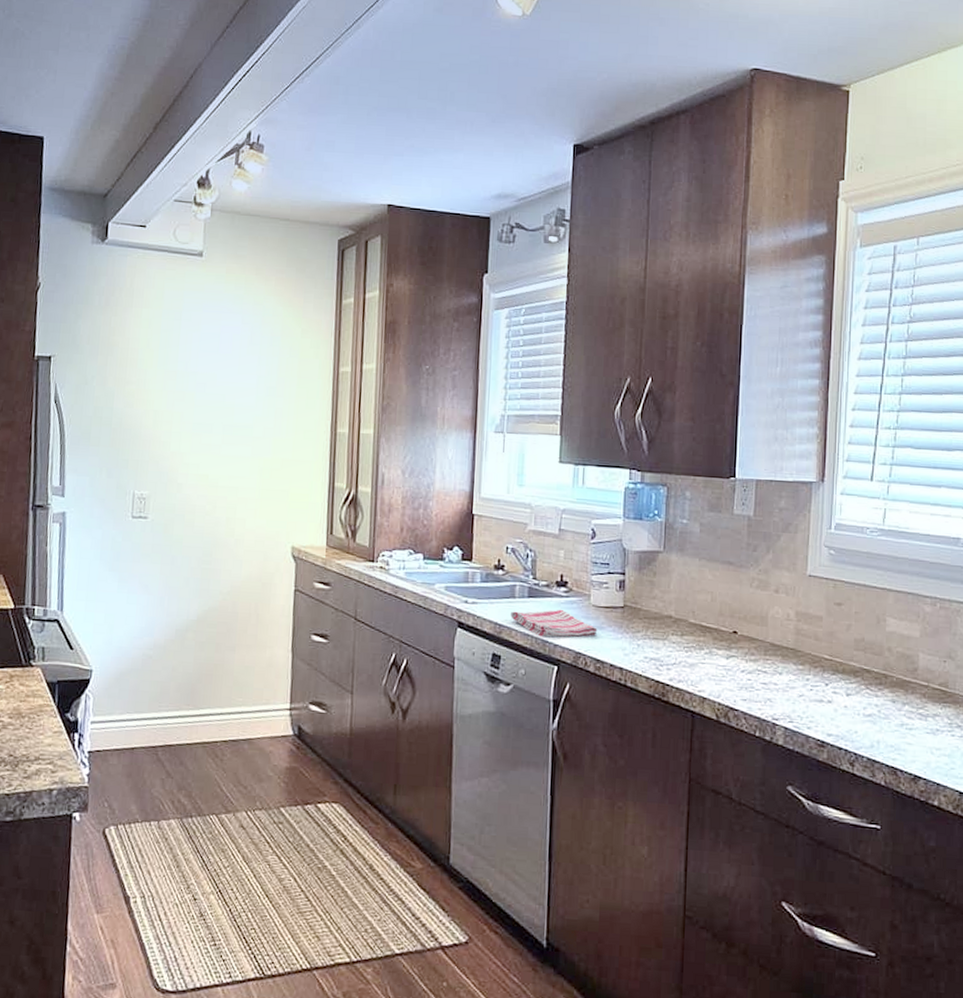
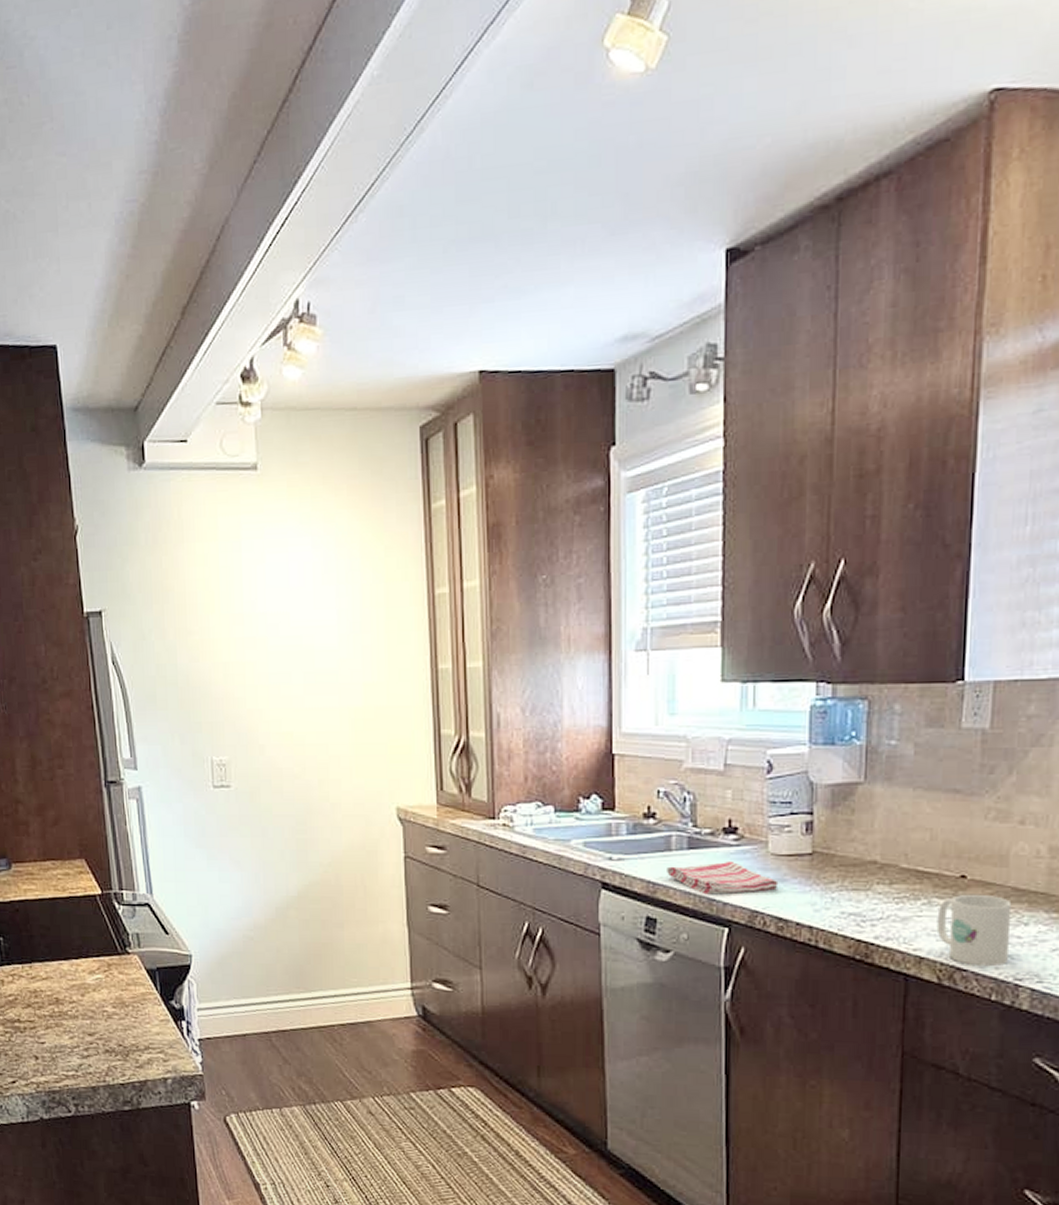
mug: none [715,646,770,708] -> present [936,894,1012,967]

